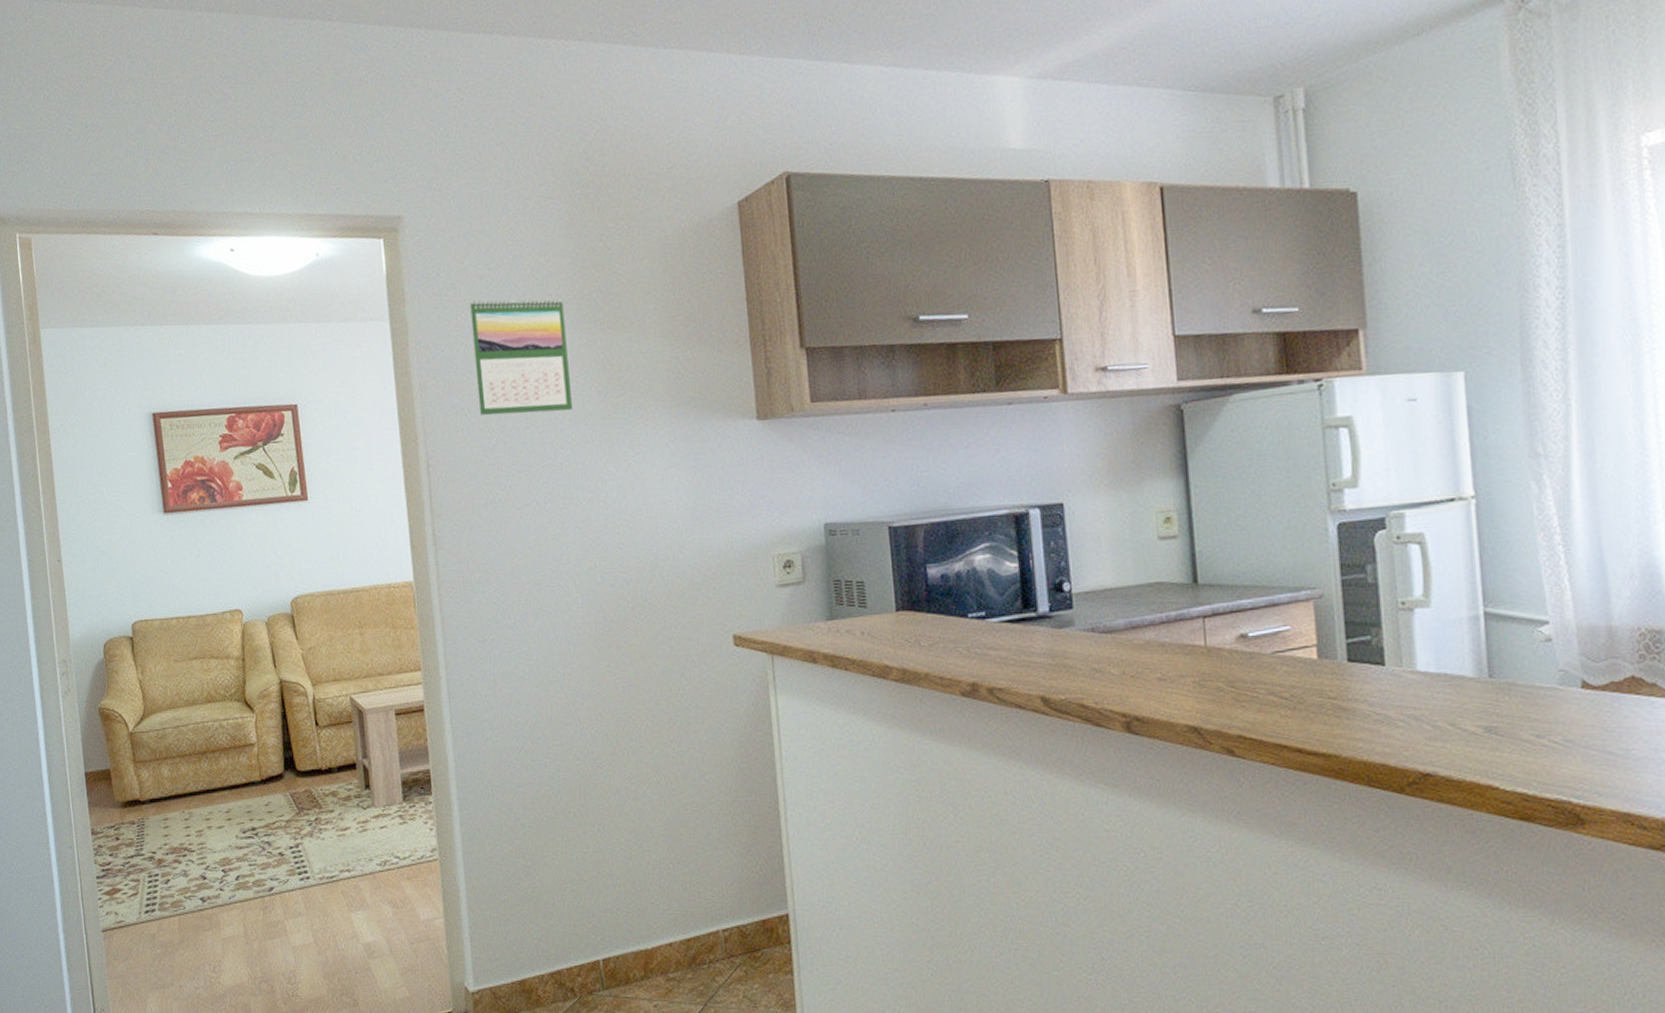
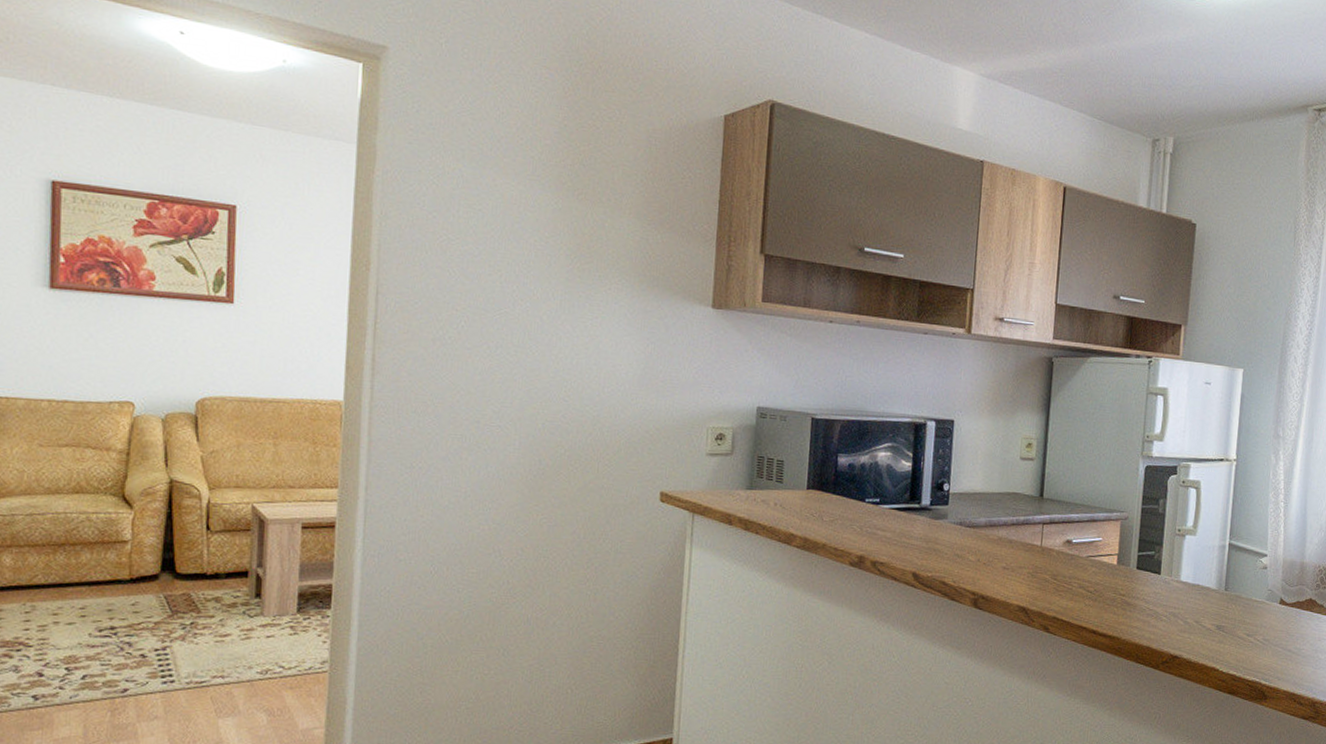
calendar: present [469,296,572,416] -> none [441,144,544,267]

